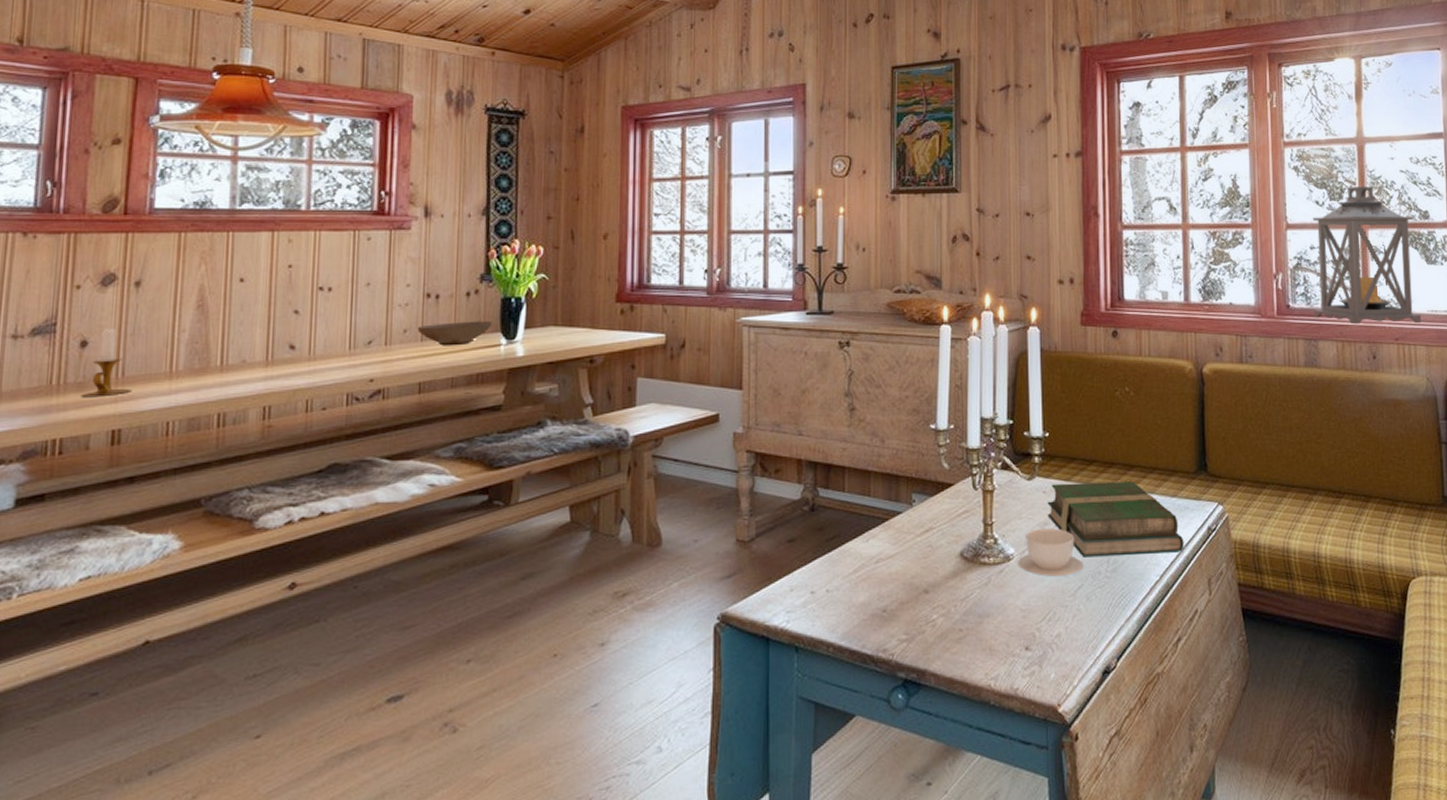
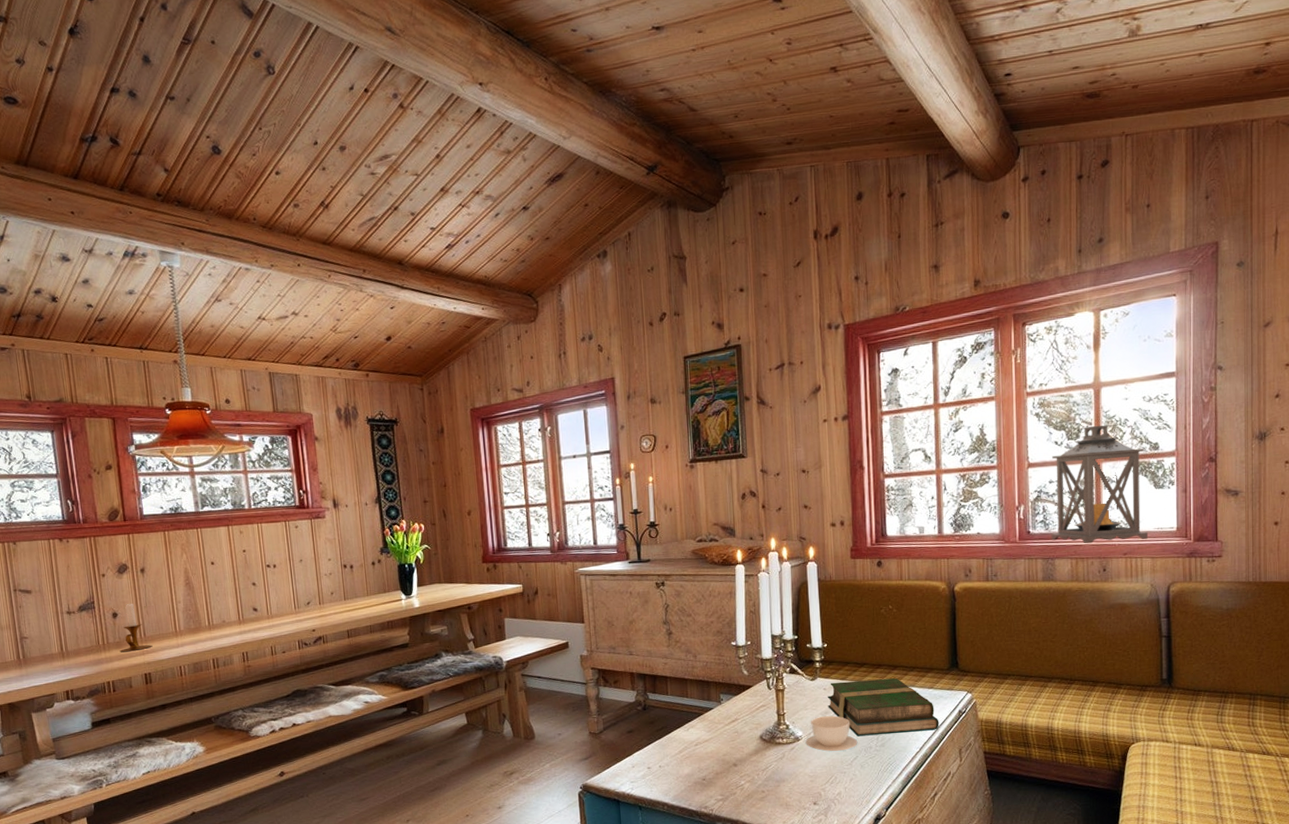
wooden bowl: present [417,320,492,346] -> none [340,582,394,603]

